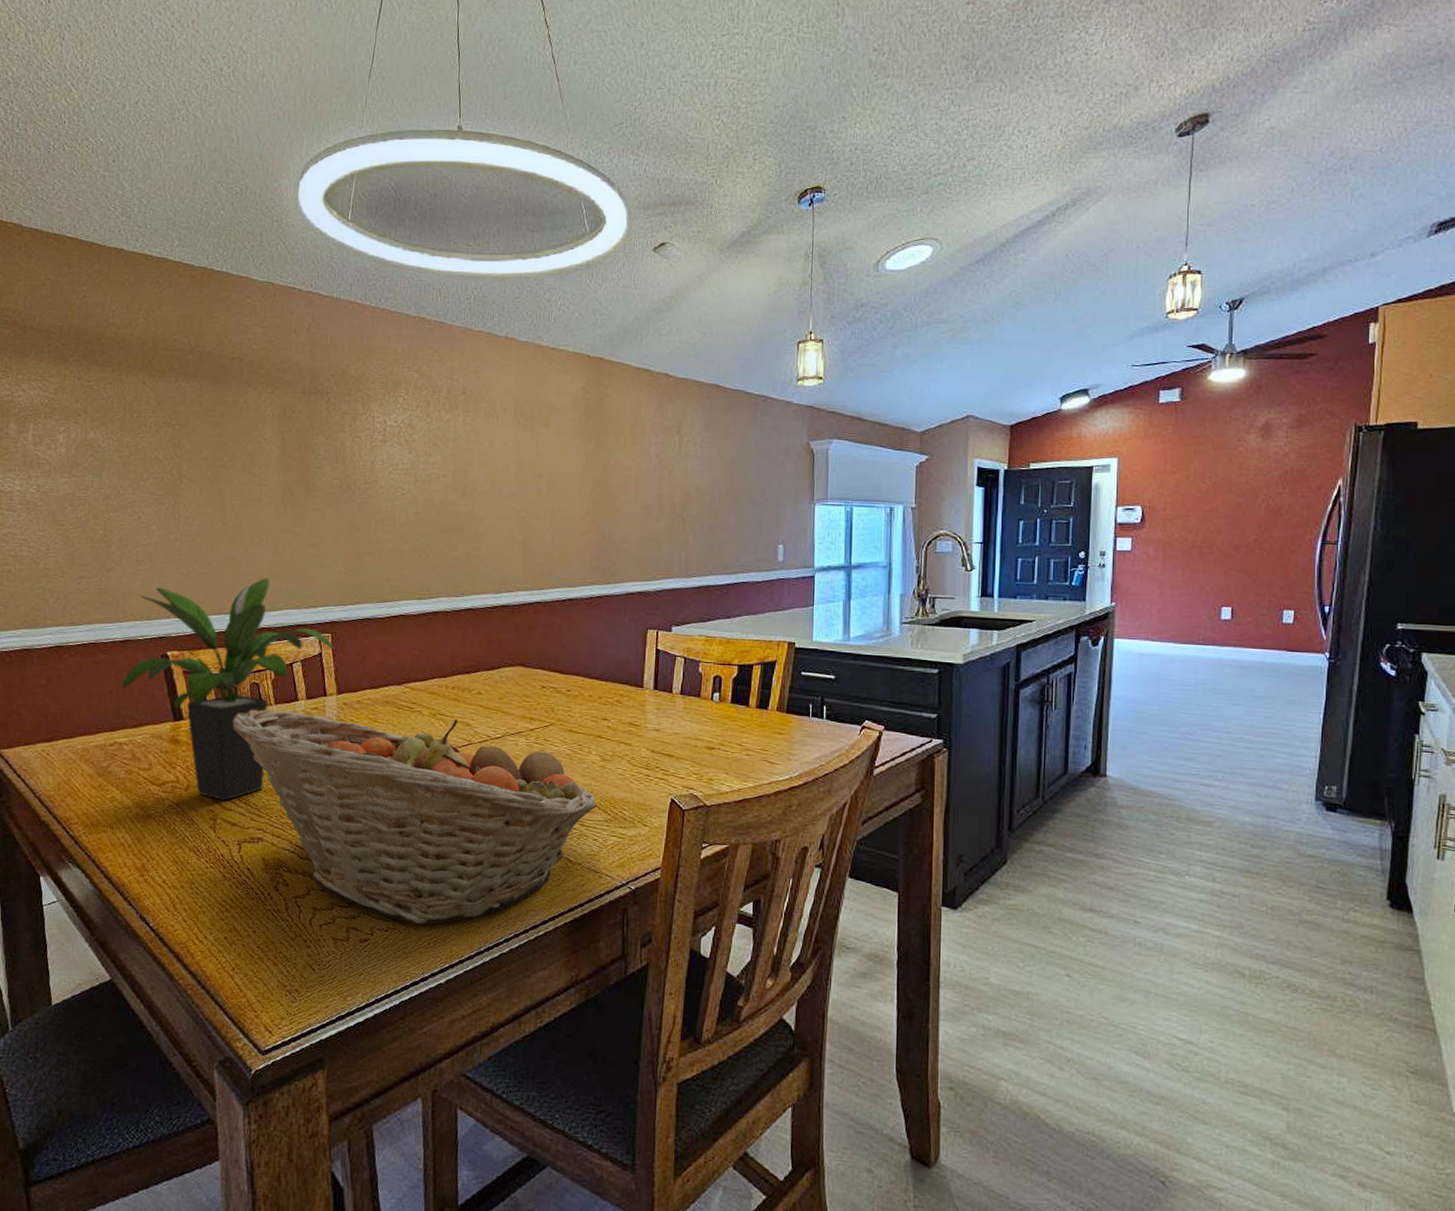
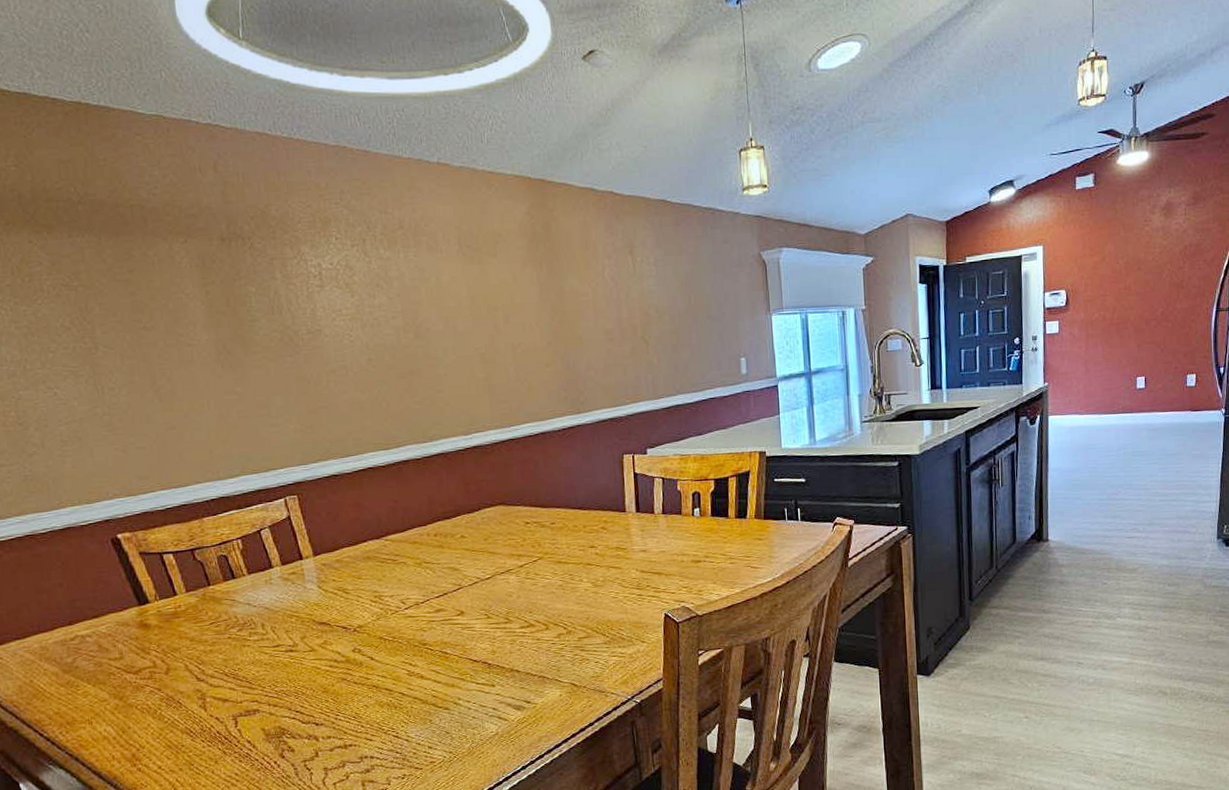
potted plant: present [114,578,335,801] -> none [57,445,304,679]
fruit basket: present [232,709,597,925] -> none [204,566,595,767]

